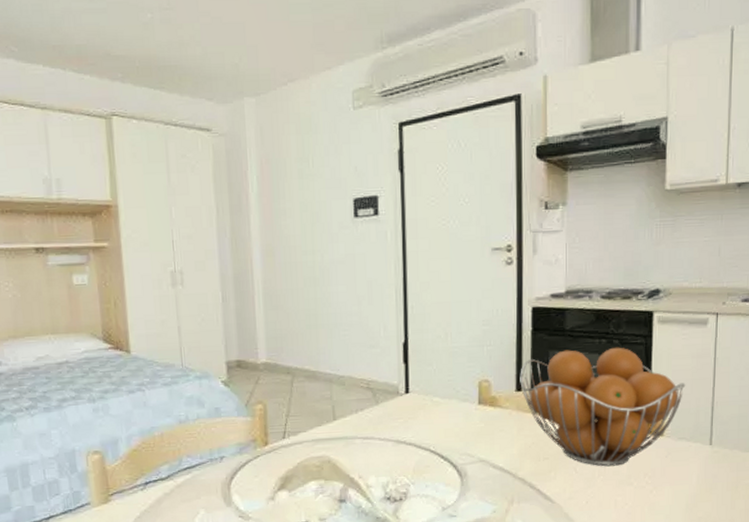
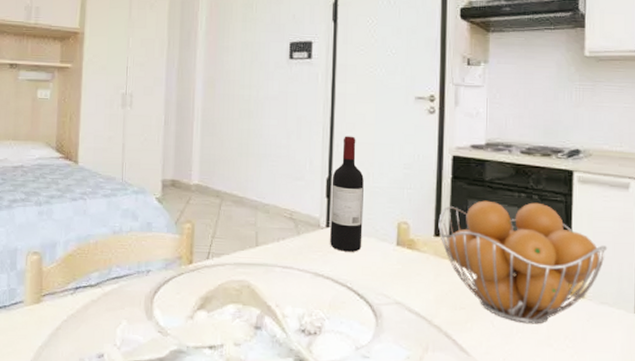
wine bottle: none [408,296,443,416] -> present [330,136,364,252]

